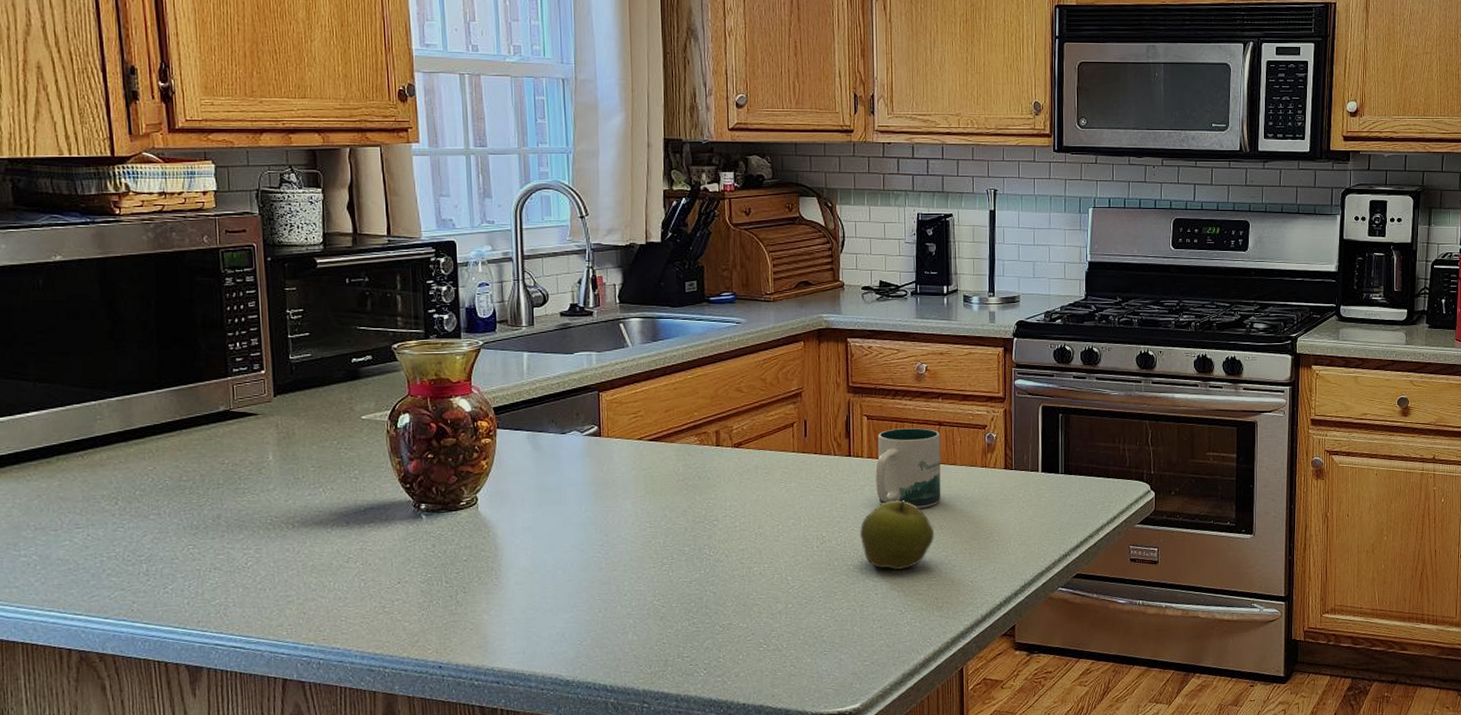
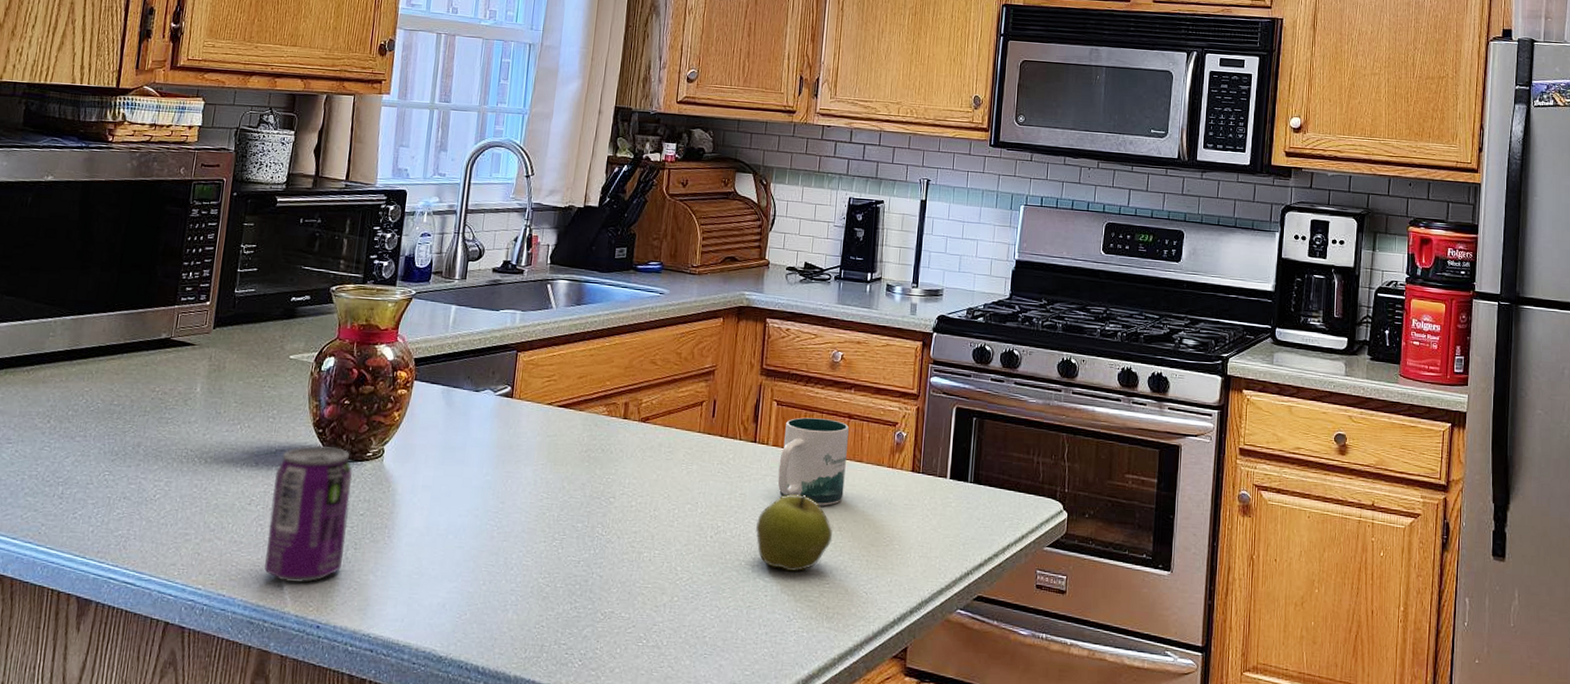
beverage can: none [369,500,454,630] -> present [264,446,352,584]

